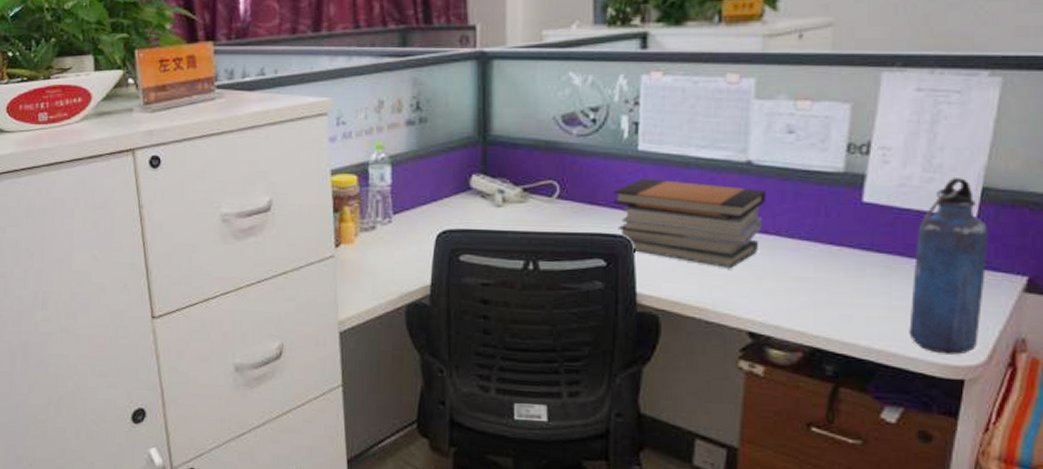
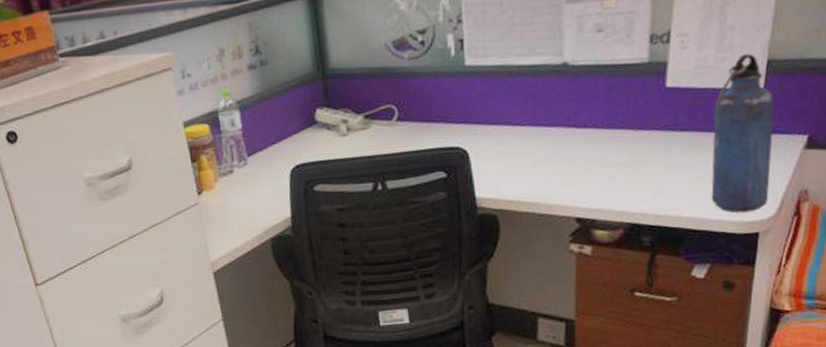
book stack: present [613,178,766,268] -> none [447,87,583,164]

